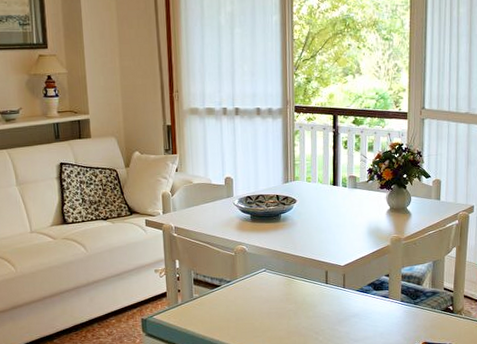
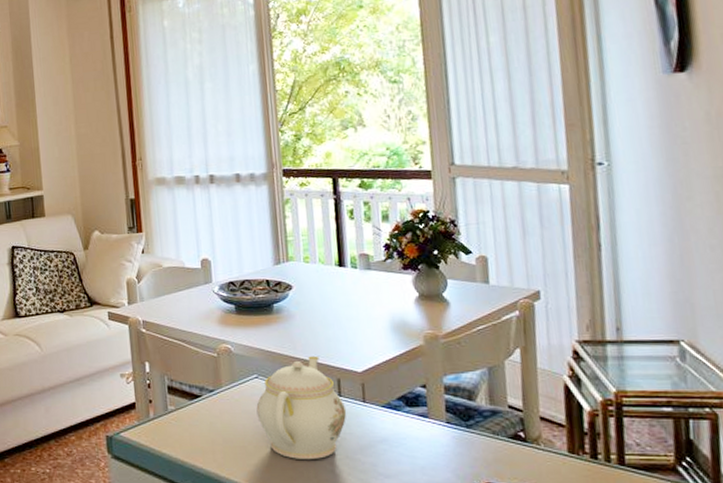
teapot: none [263,254,331,332] -> present [256,355,347,460]

